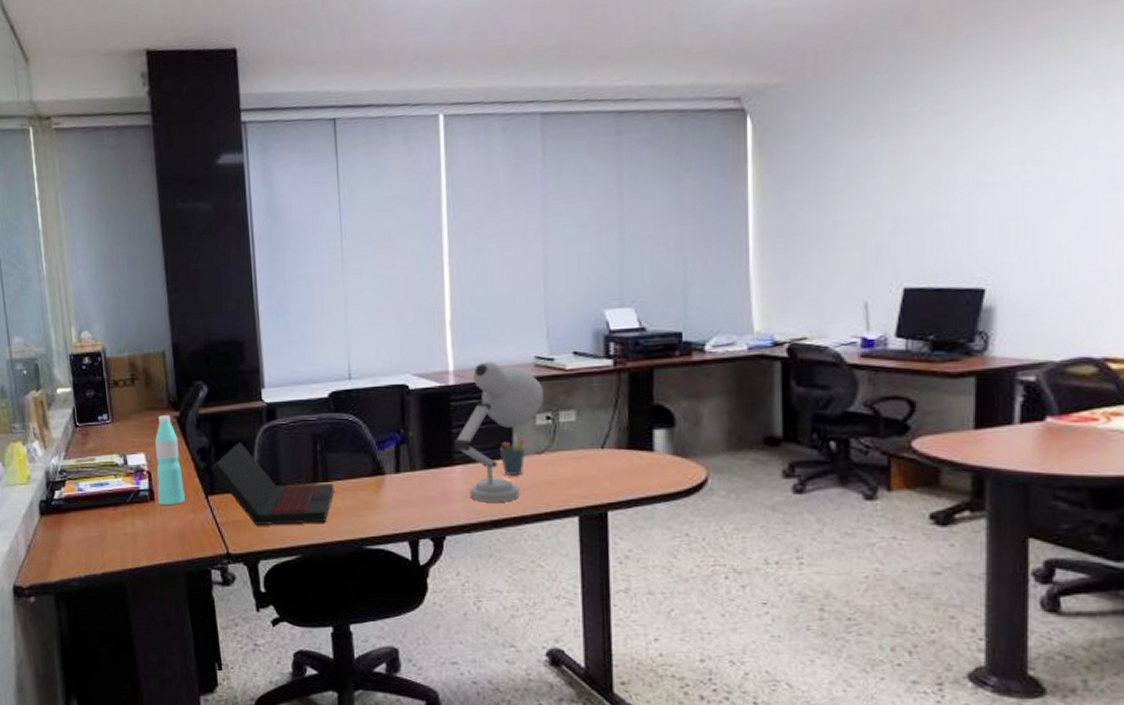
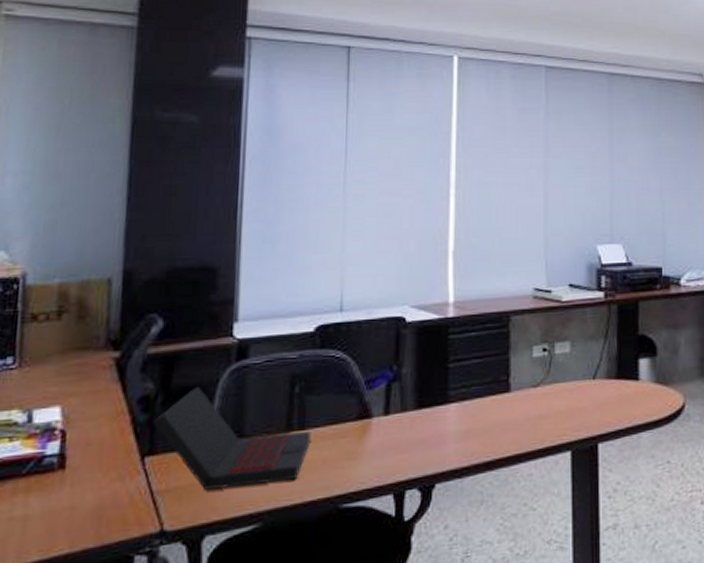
water bottle: present [155,415,185,506] -> none [71,356,113,475]
desk lamp: present [454,362,543,502] -> none [450,293,540,442]
pen holder: present [500,433,526,475] -> none [497,366,522,411]

